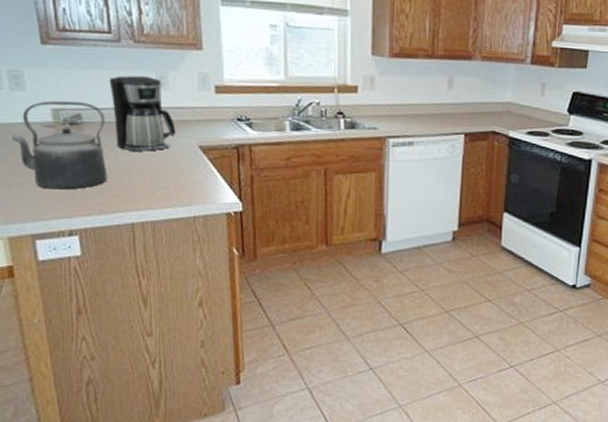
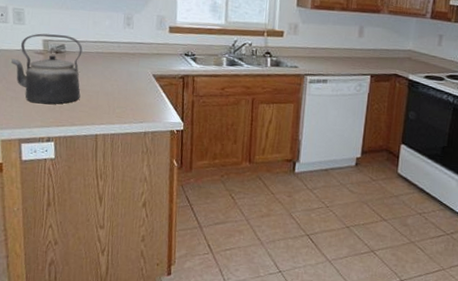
coffee maker: present [109,75,176,152] -> none [88,15,136,77]

